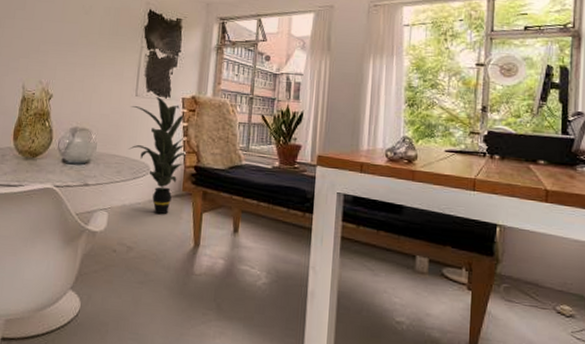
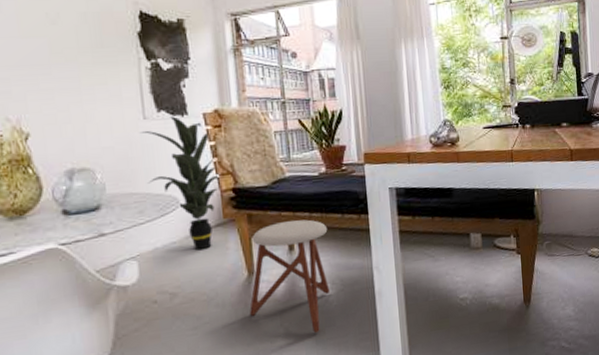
stool: none [189,204,272,317] -> present [250,219,330,333]

